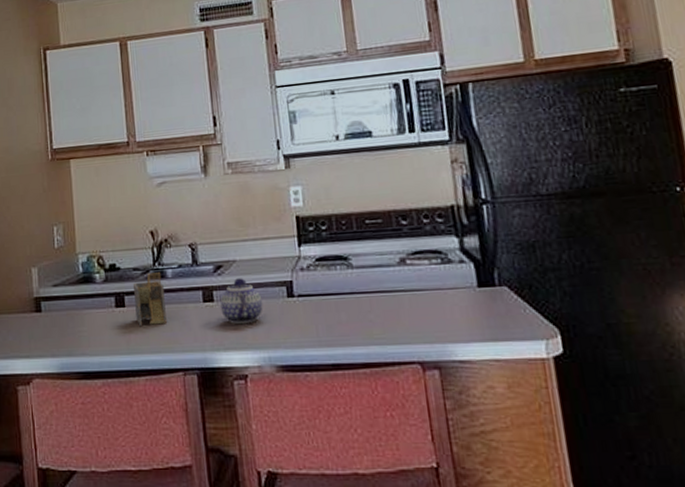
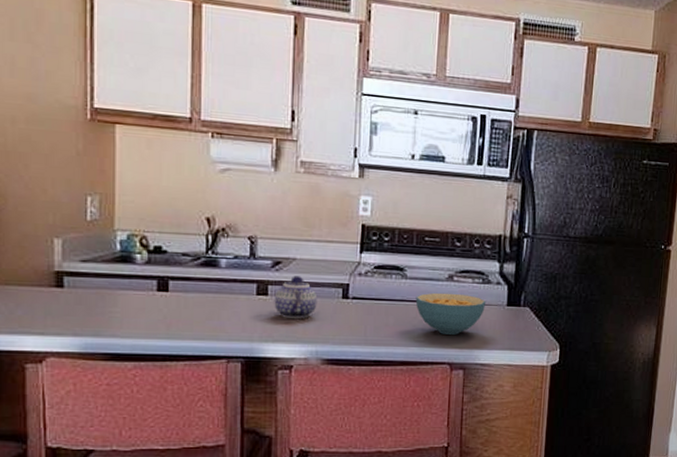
napkin holder: present [134,271,167,327] -> none [180,260,215,313]
cereal bowl: none [366,278,452,328] -> present [415,292,487,335]

